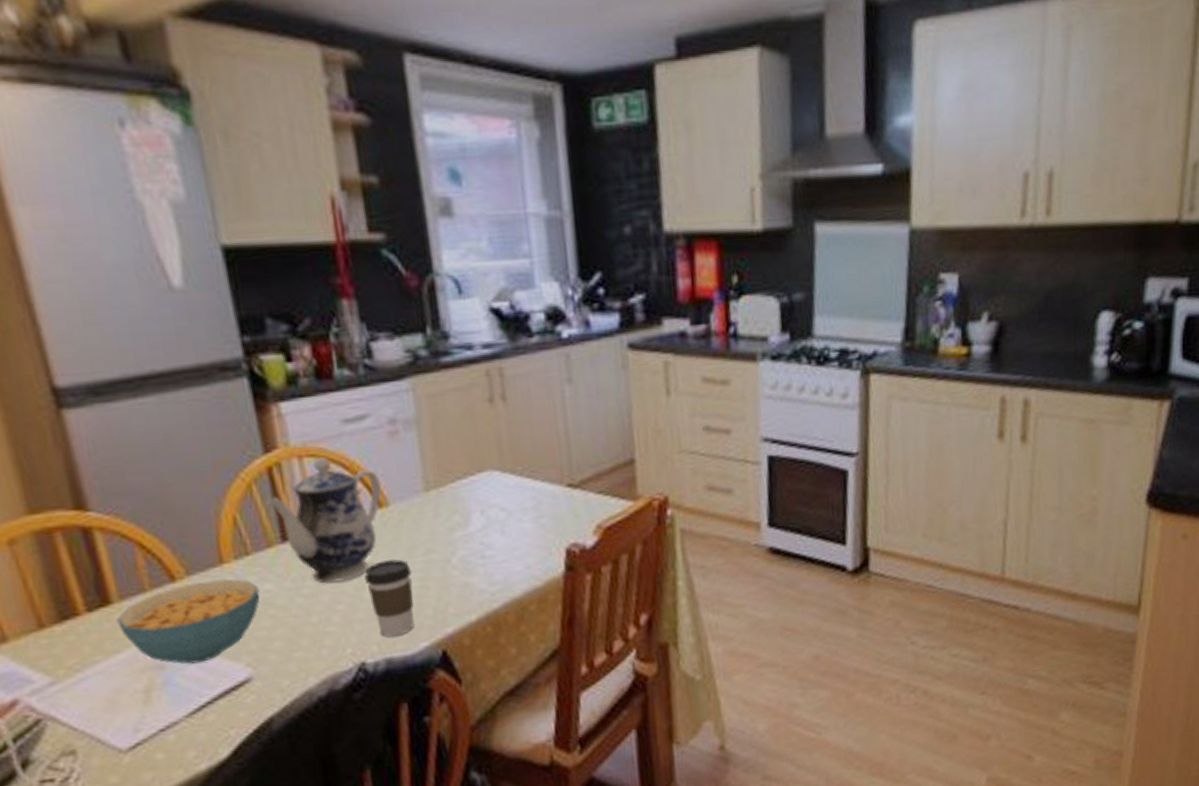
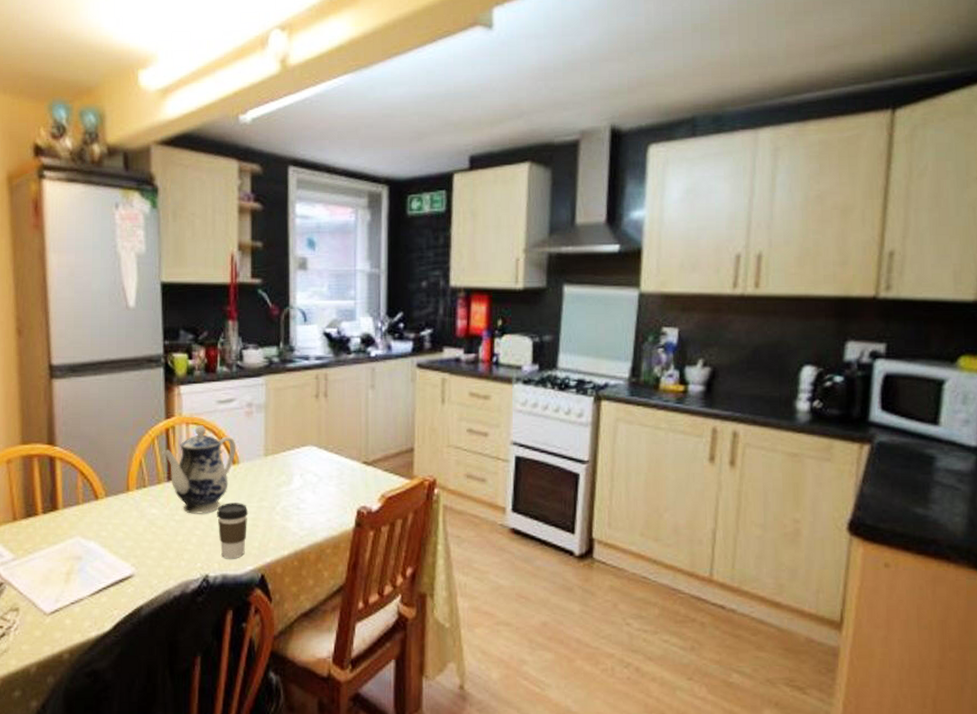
cereal bowl: present [116,579,260,664] -> none [59,502,148,559]

